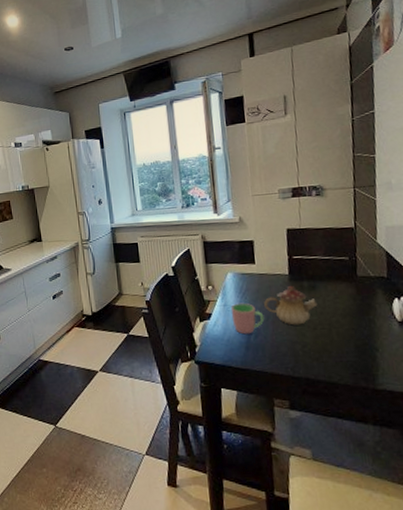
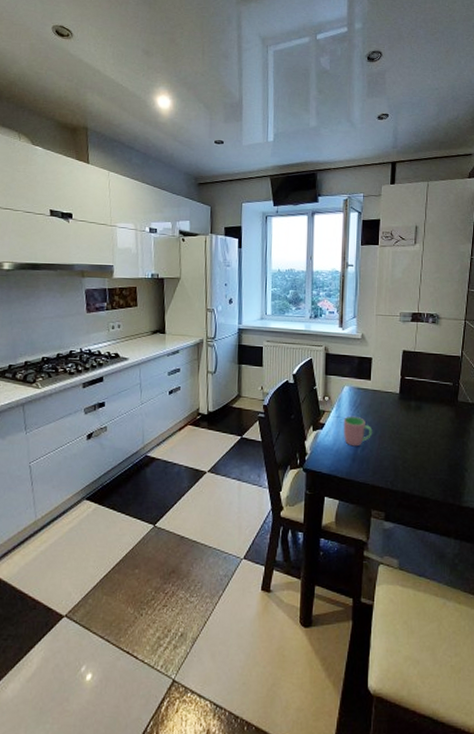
teapot: present [264,285,318,325] -> none [374,403,421,442]

